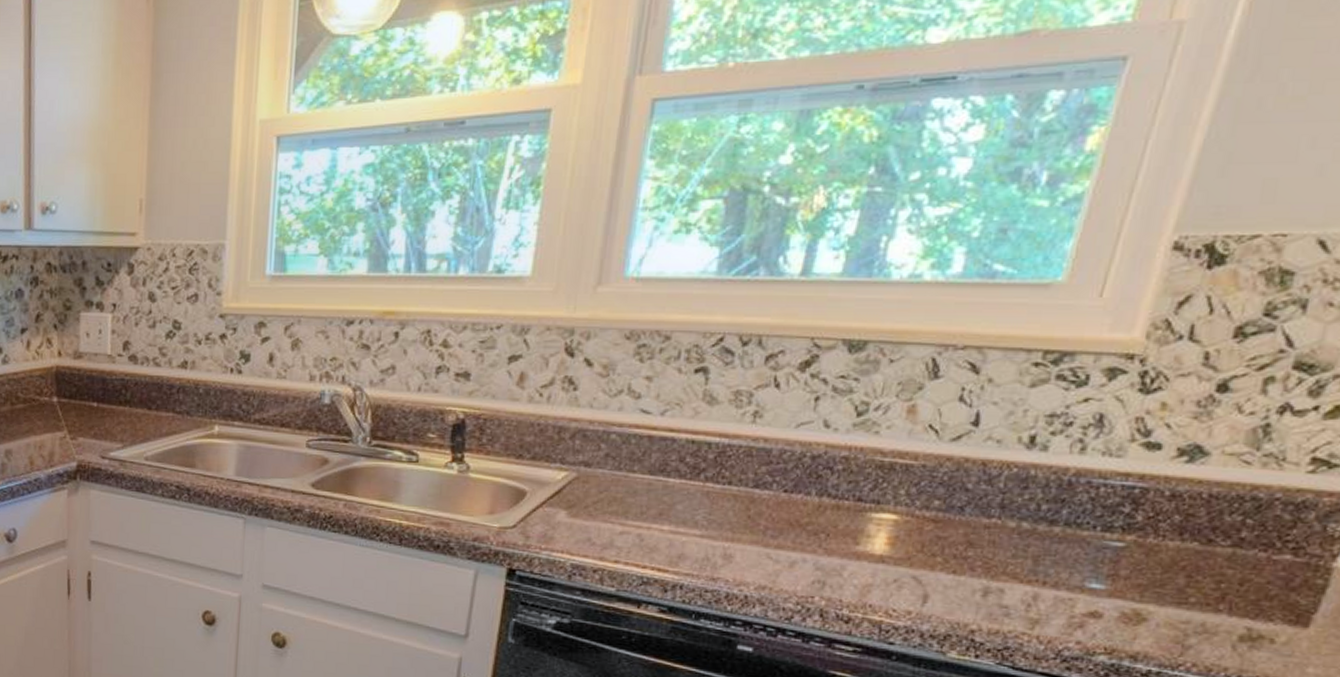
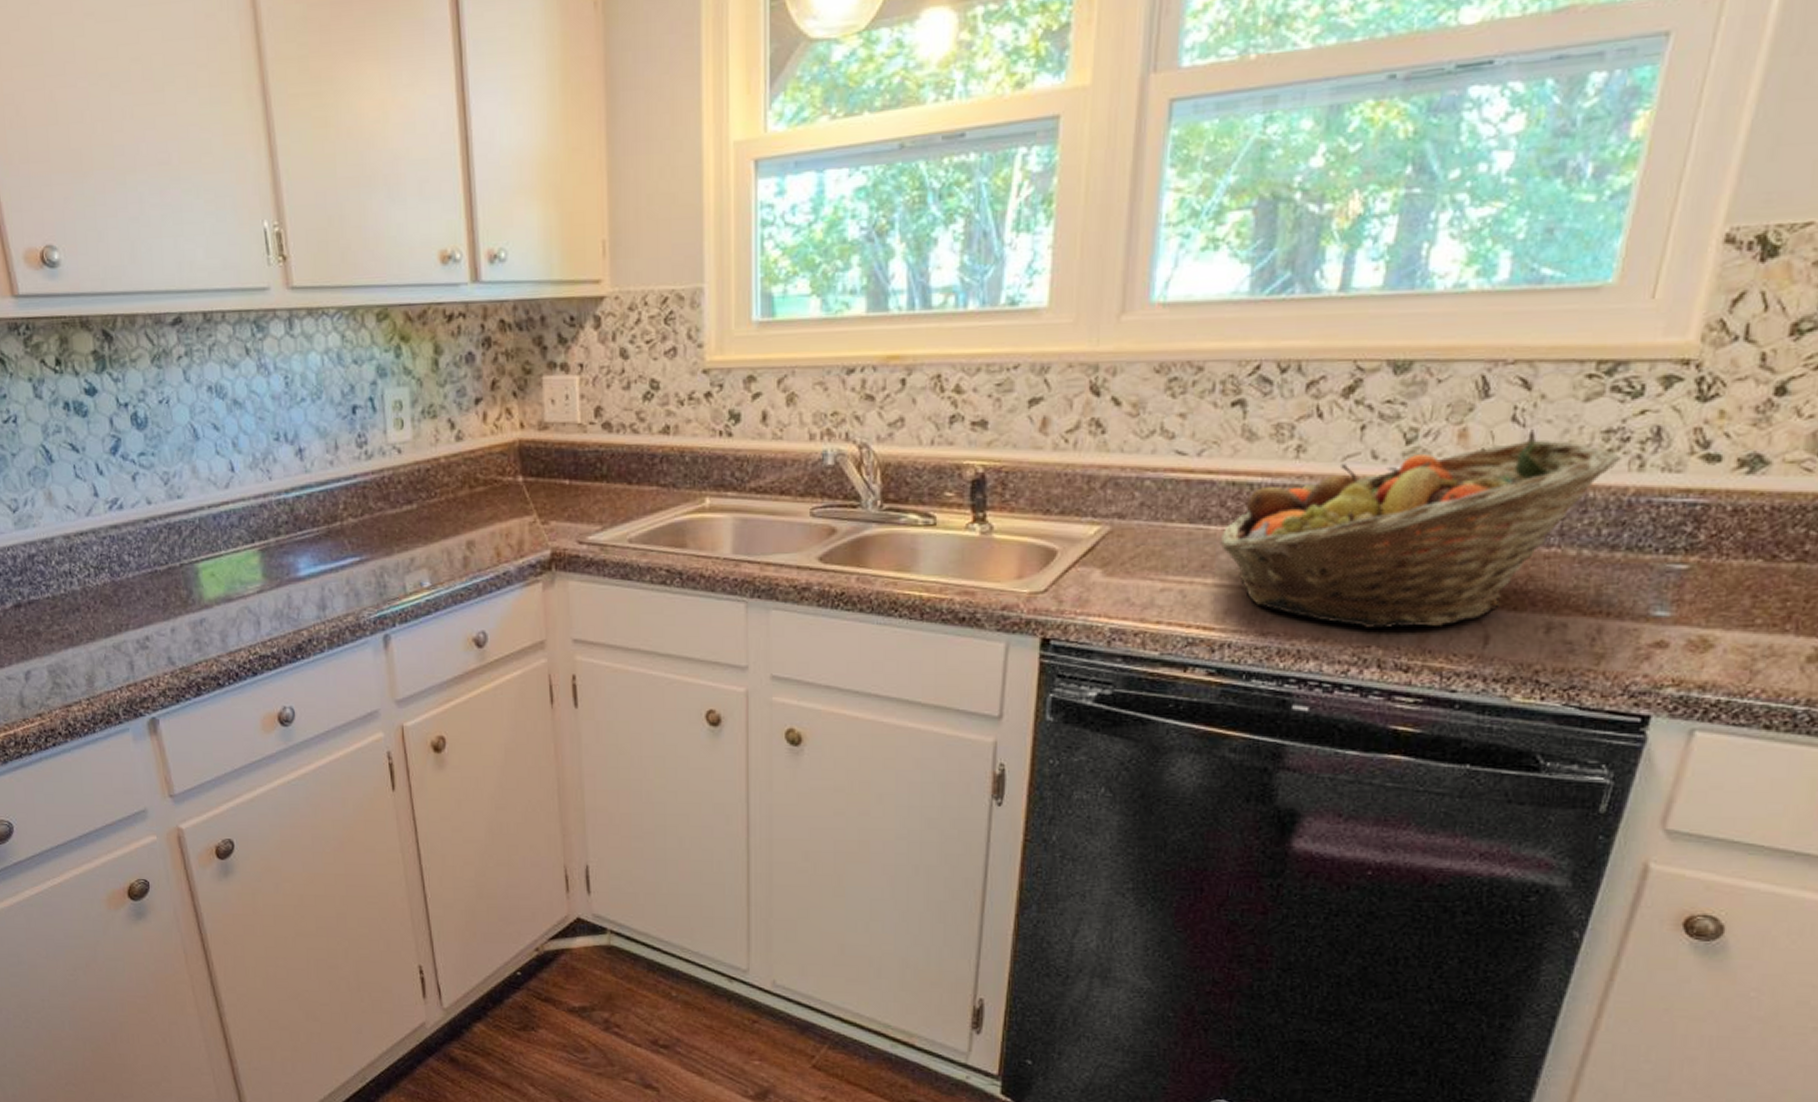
fruit basket: none [677,419,1065,584] -> present [1220,439,1623,628]

